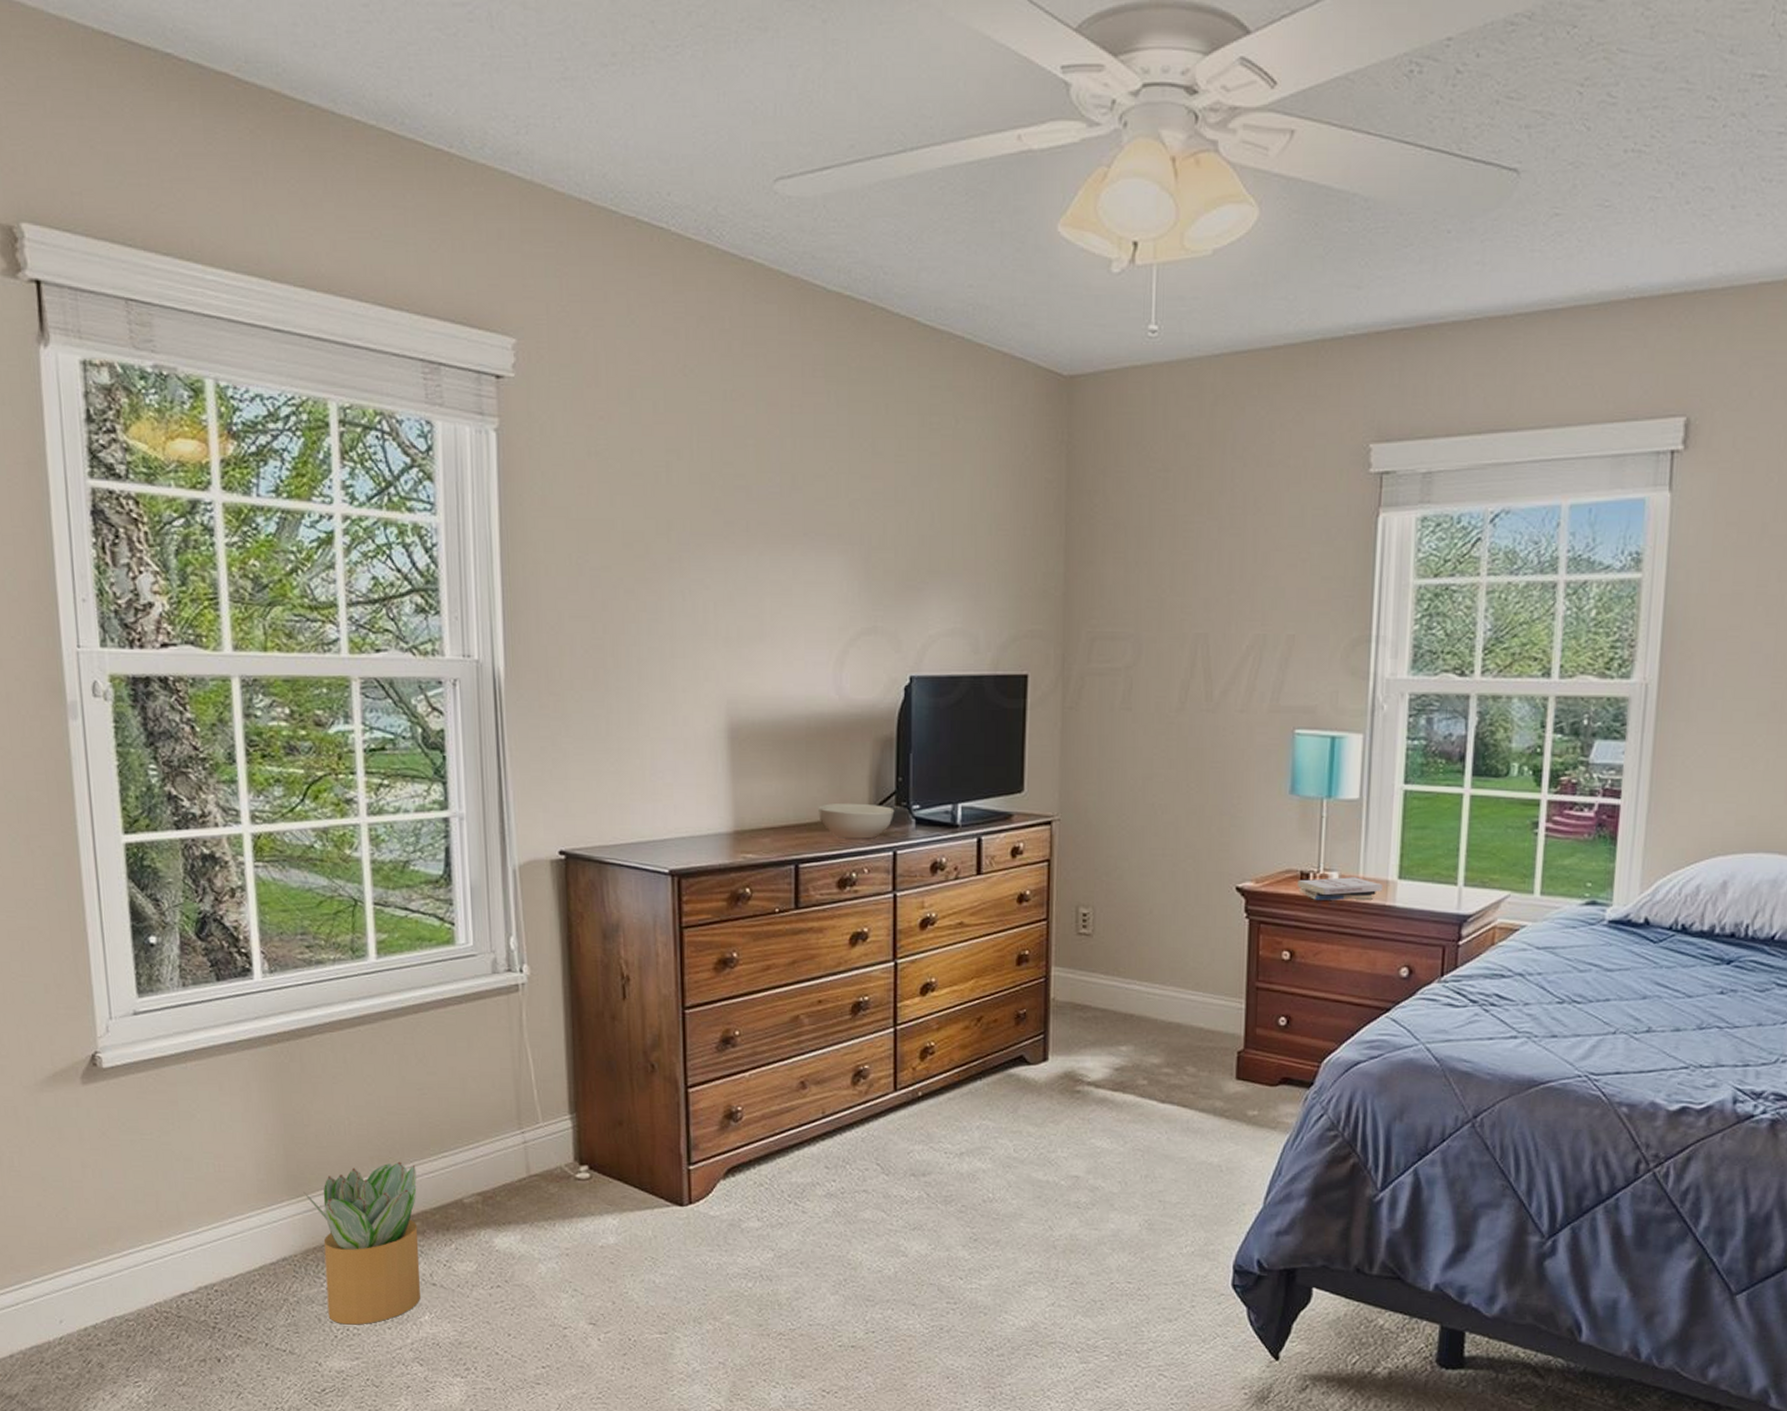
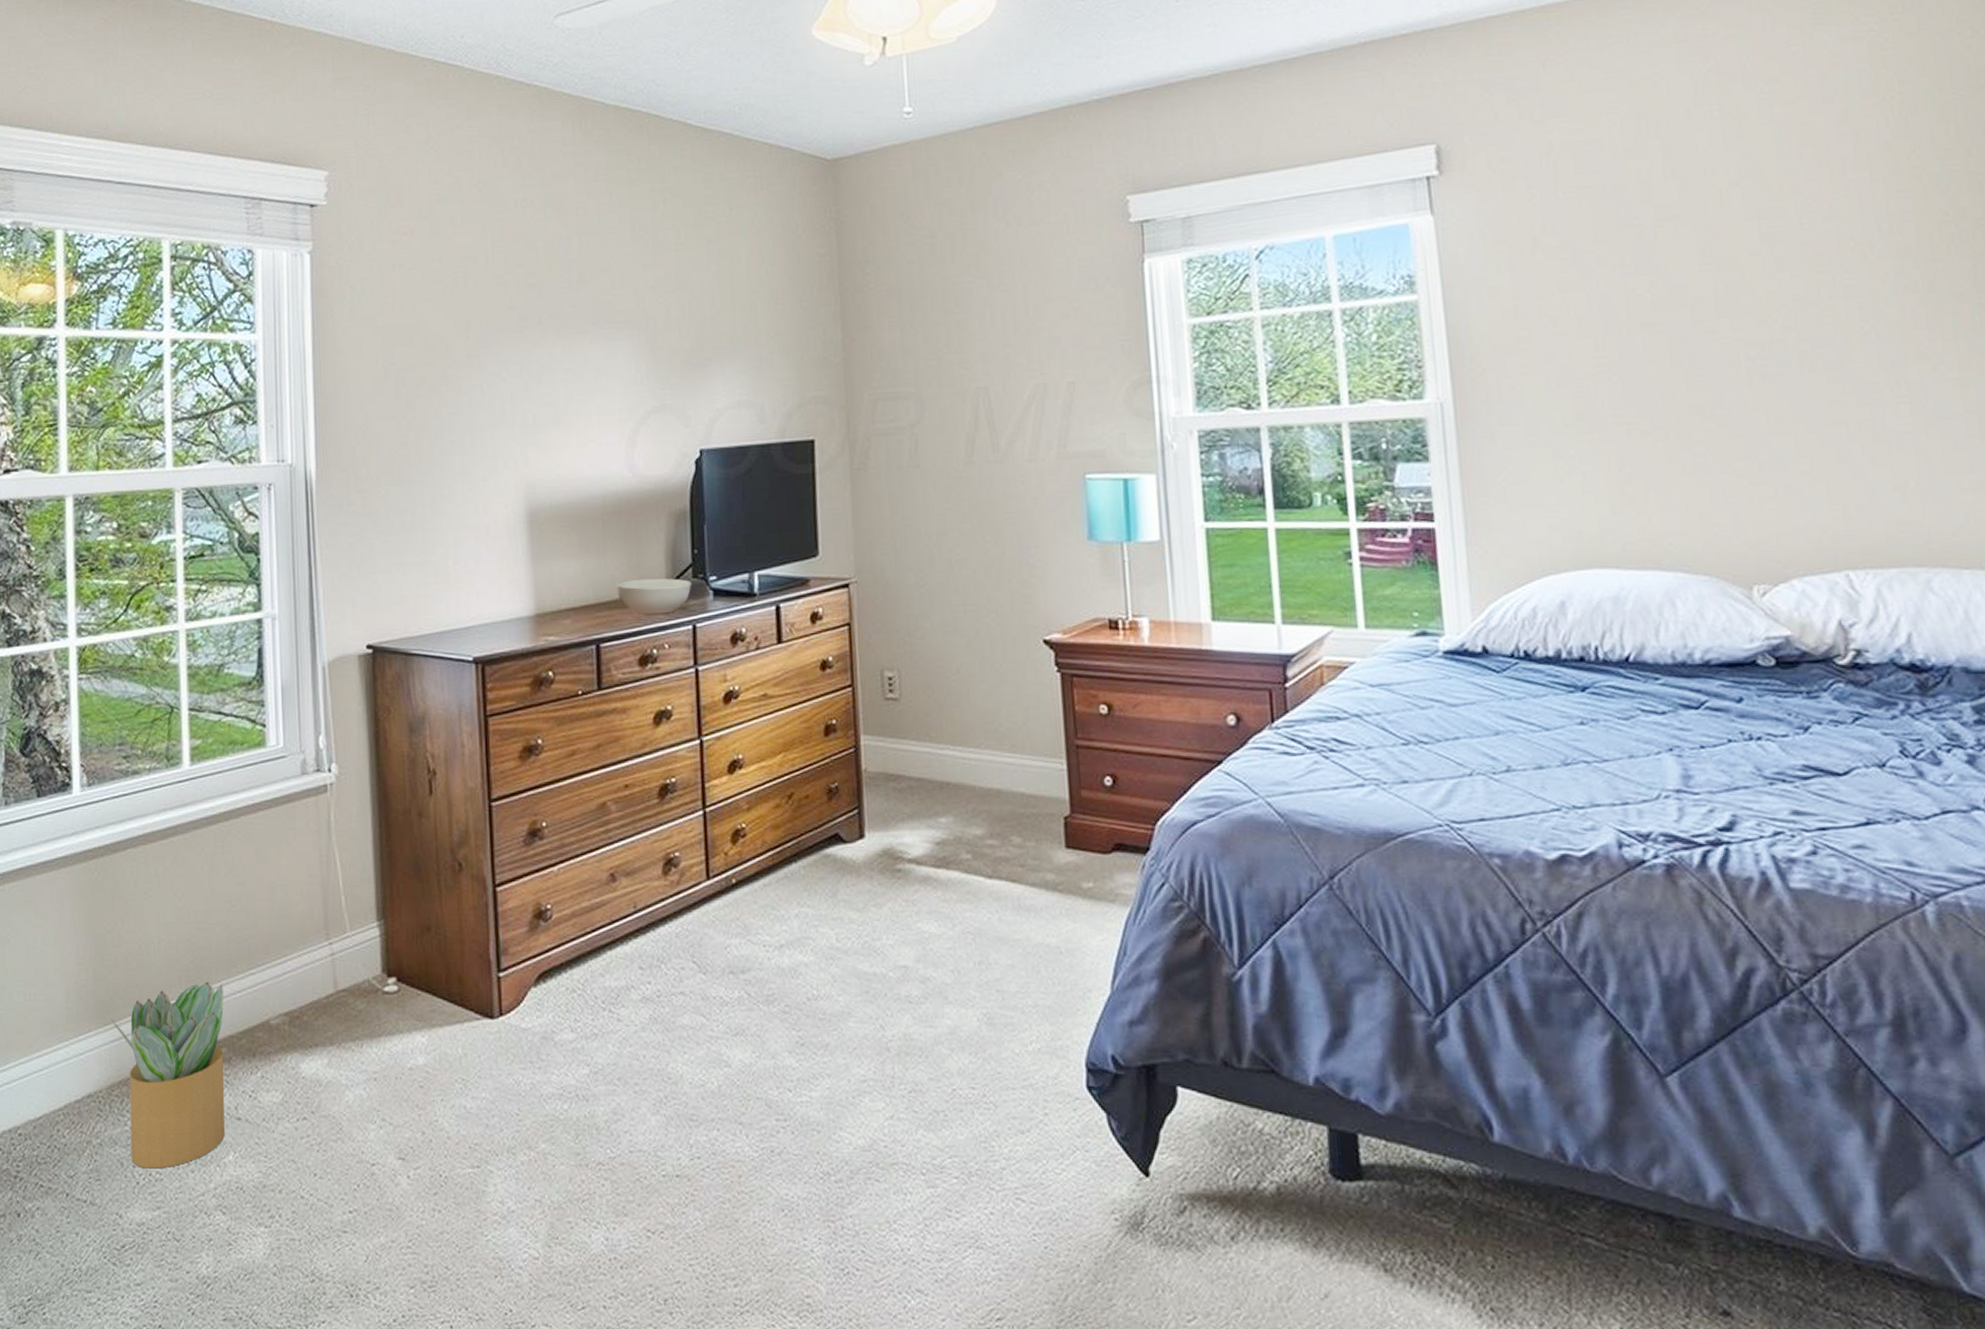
books: present [1297,877,1383,901] -> none [1106,622,1197,648]

